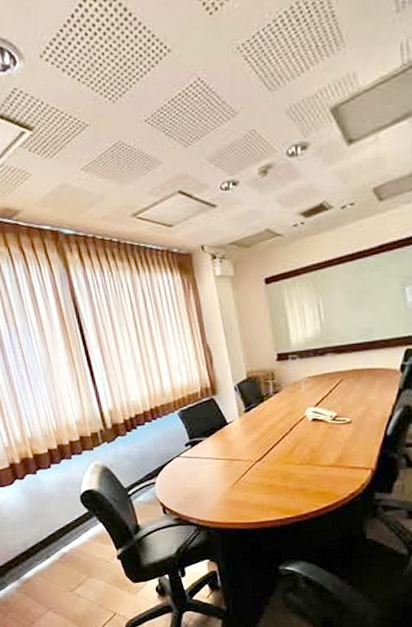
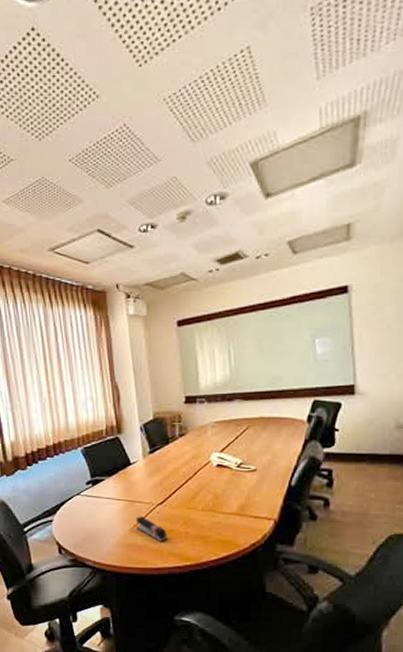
stapler: none [235,473,268,497] -> present [135,516,168,542]

